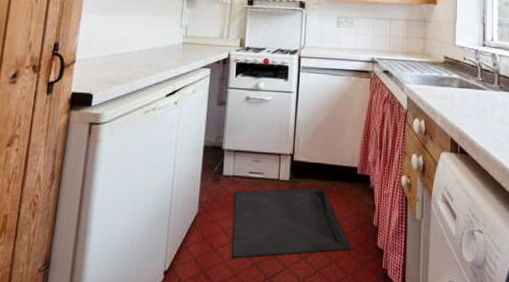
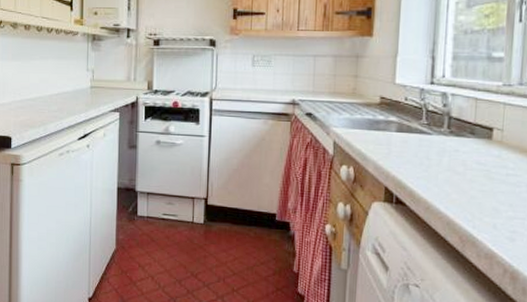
door mat: present [232,187,352,258] -> none [150,230,270,293]

